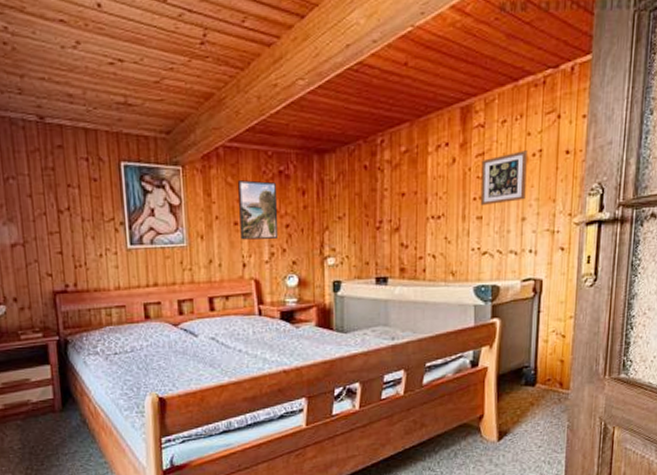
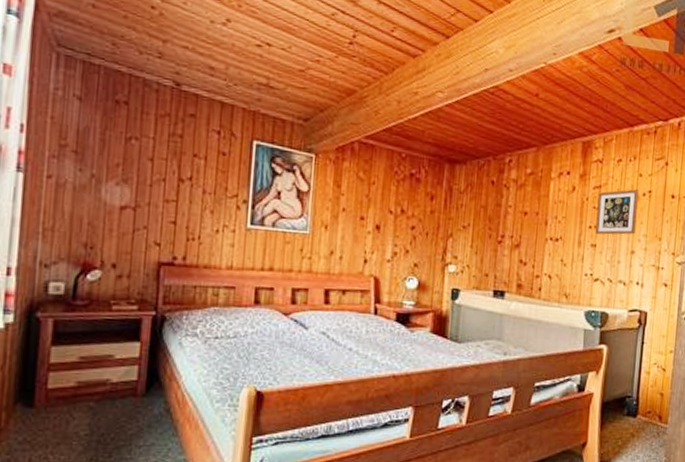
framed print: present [238,180,279,240] -> none [365,177,406,239]

